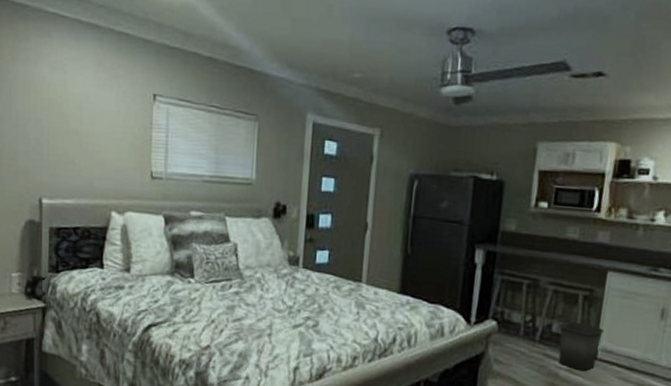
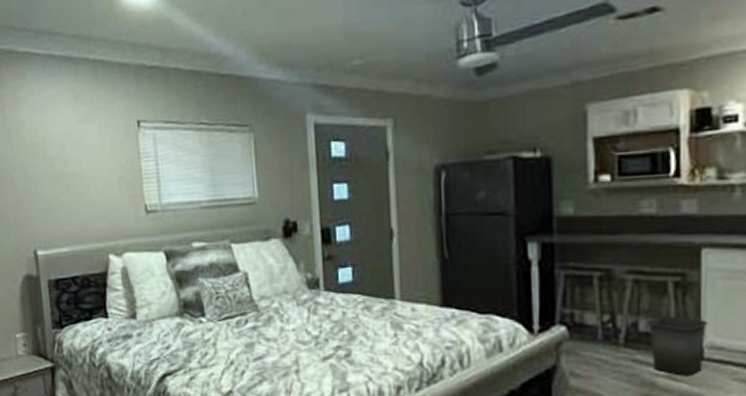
alarm clock: present [23,275,48,299] -> none [29,333,55,360]

